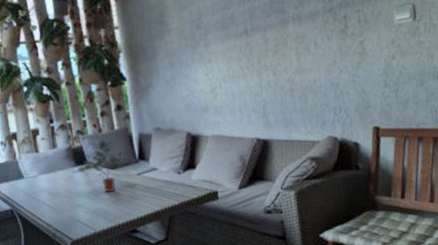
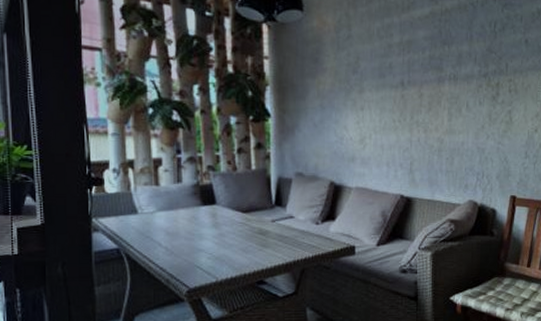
potted plant: present [72,140,126,192] -> none [197,181,260,238]

